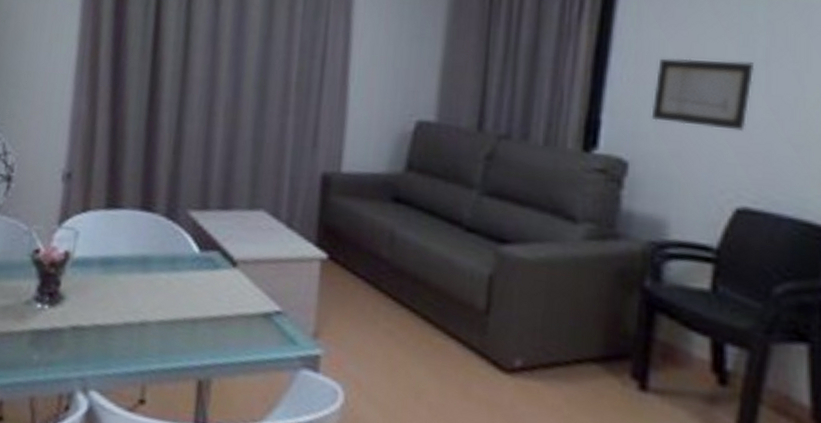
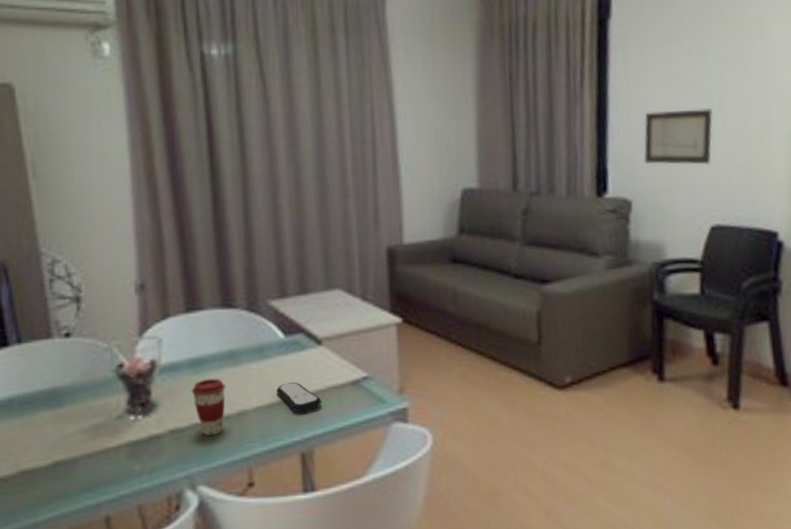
coffee cup: none [98,280,133,341] -> present [191,378,226,436]
remote control: none [182,301,229,336] -> present [276,382,322,413]

